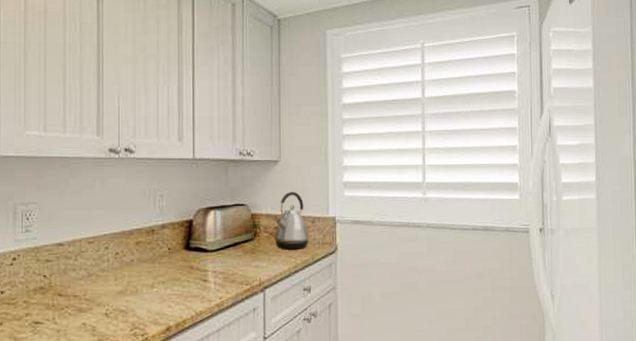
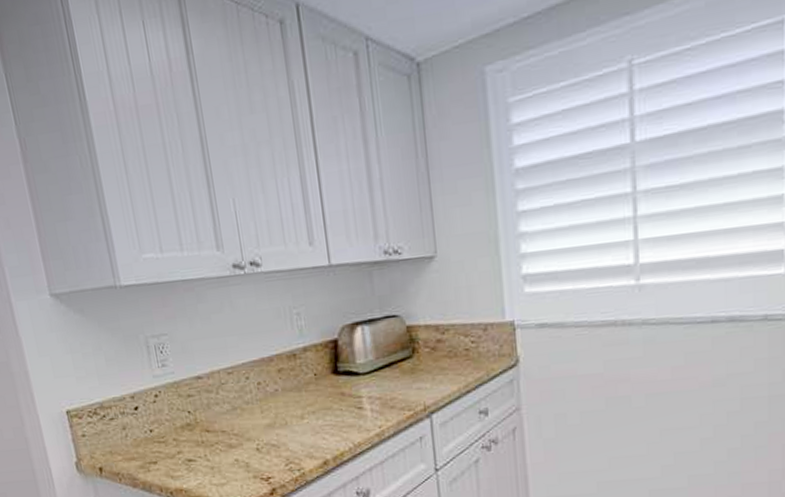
kettle: present [274,191,309,250] -> none [437,293,482,367]

